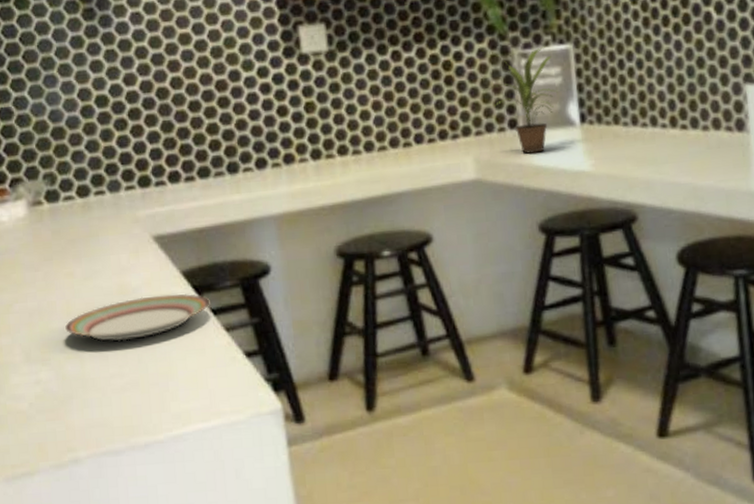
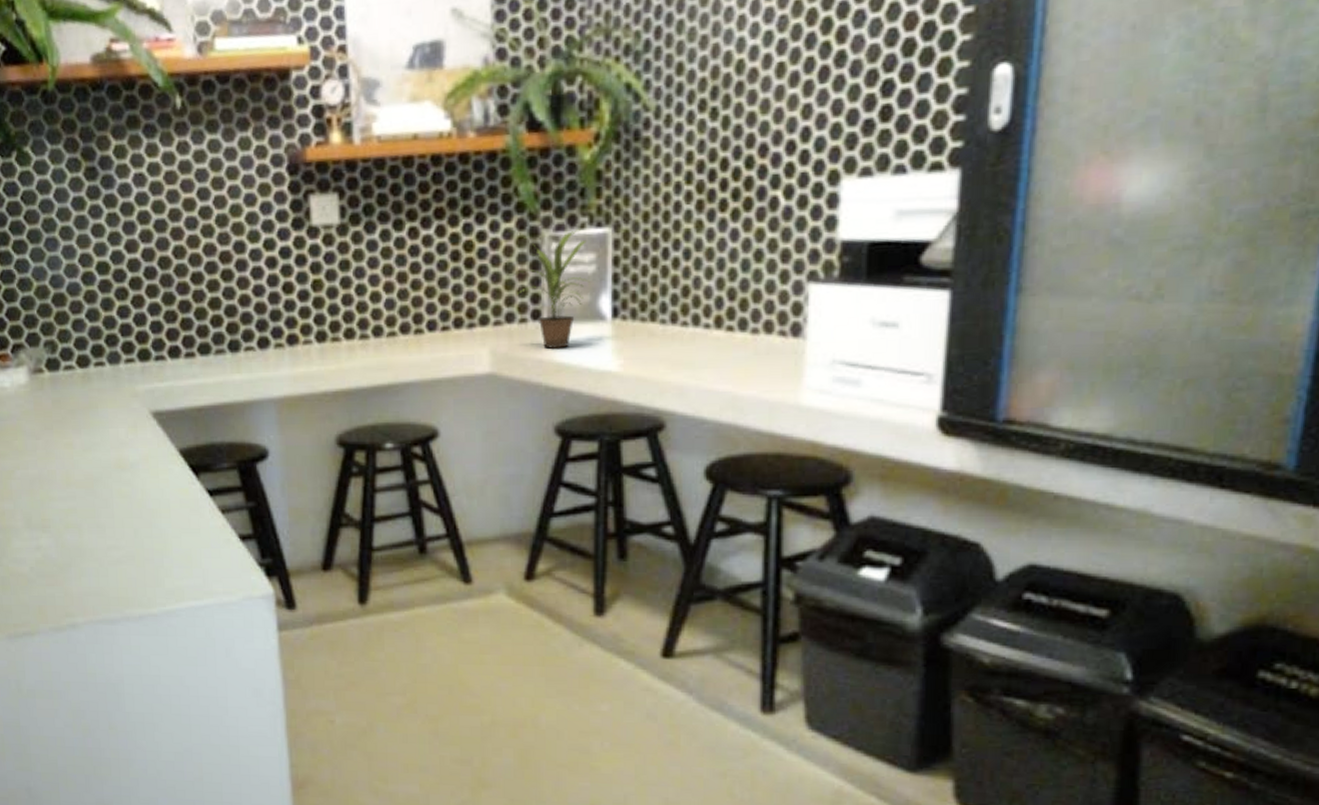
plate: present [65,293,210,342] -> none [64,472,207,515]

